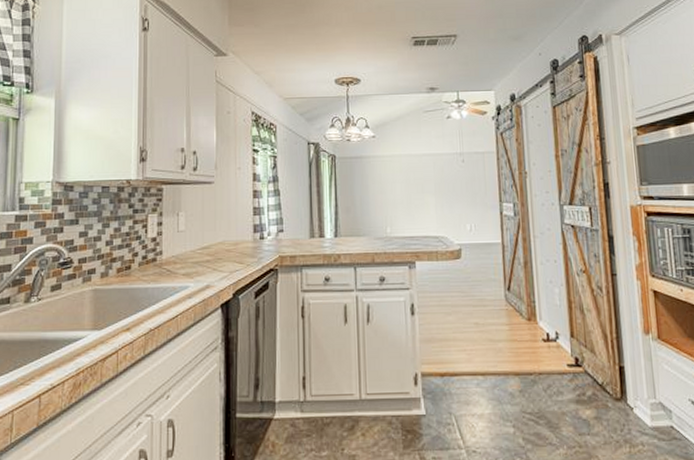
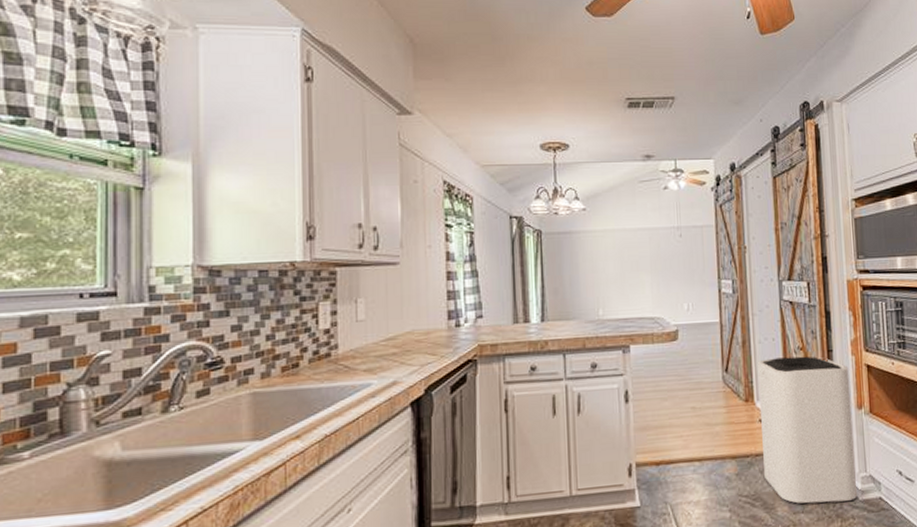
trash can: none [539,279,647,428] -> present [757,356,858,505]

